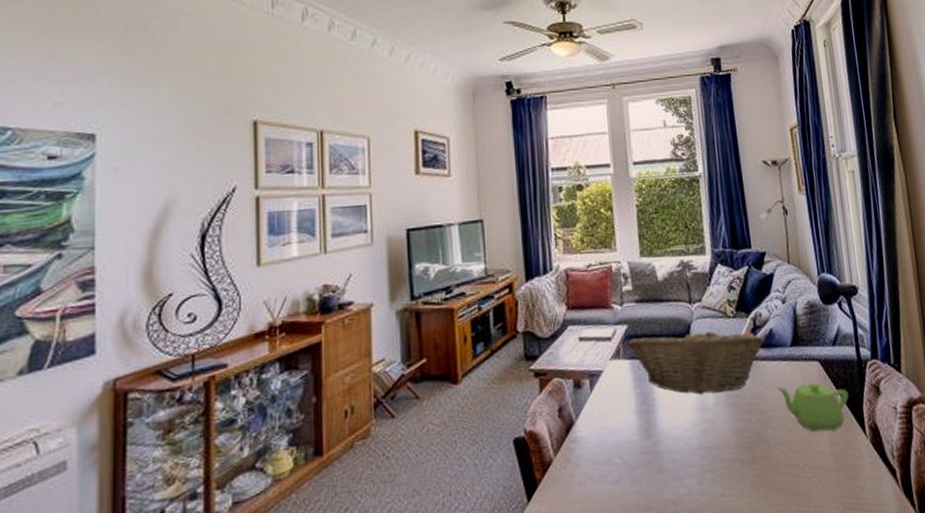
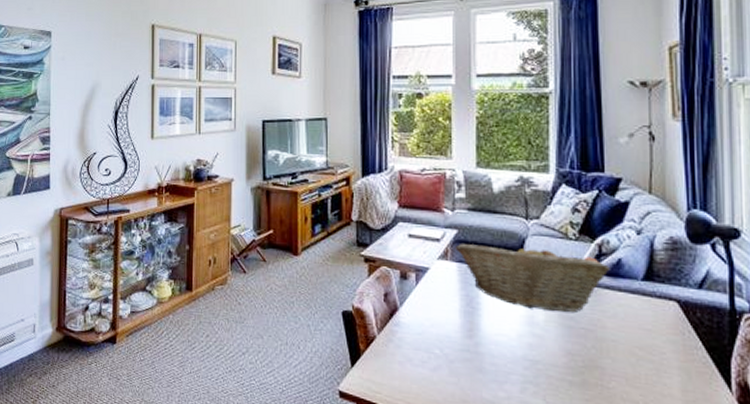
teapot: present [777,382,849,431] -> none [621,319,712,378]

